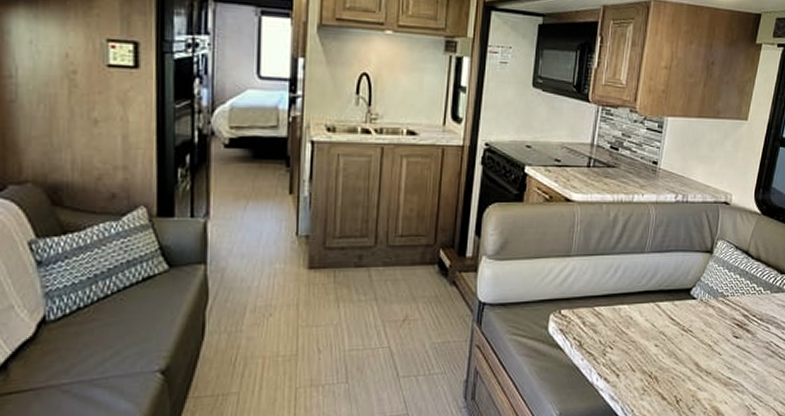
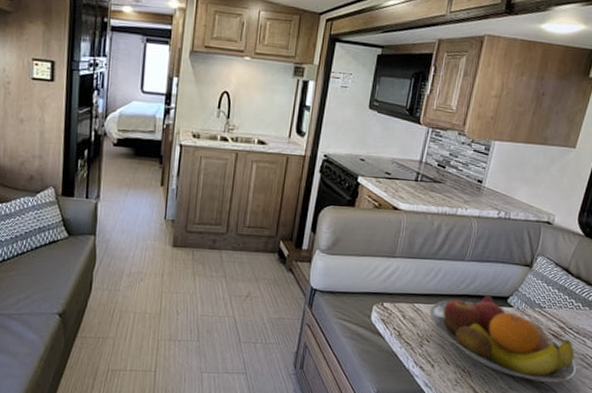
fruit bowl: none [611,290,763,378] -> present [430,296,577,383]

